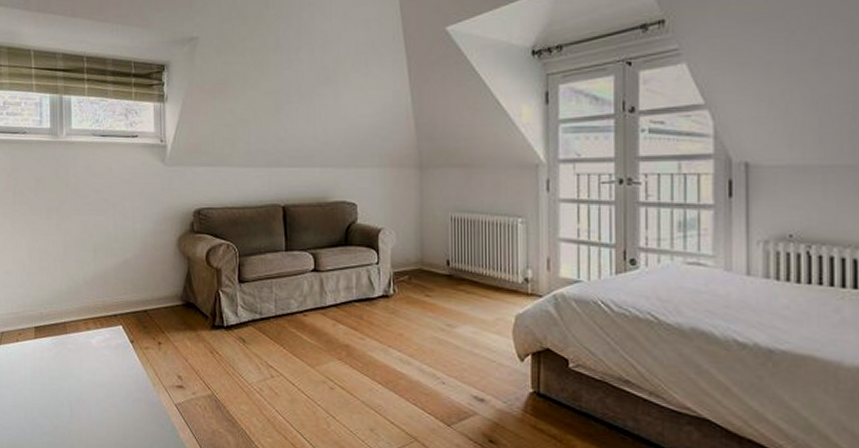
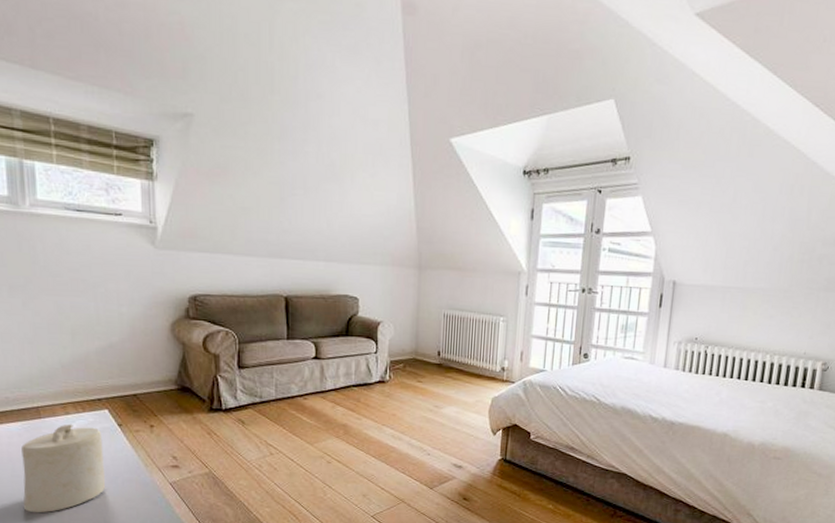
candle: none [49,339,119,430] -> present [21,424,106,513]

